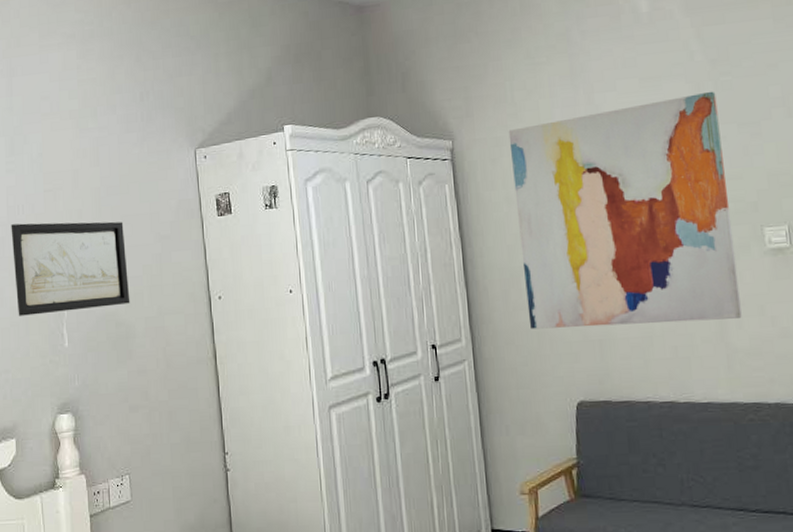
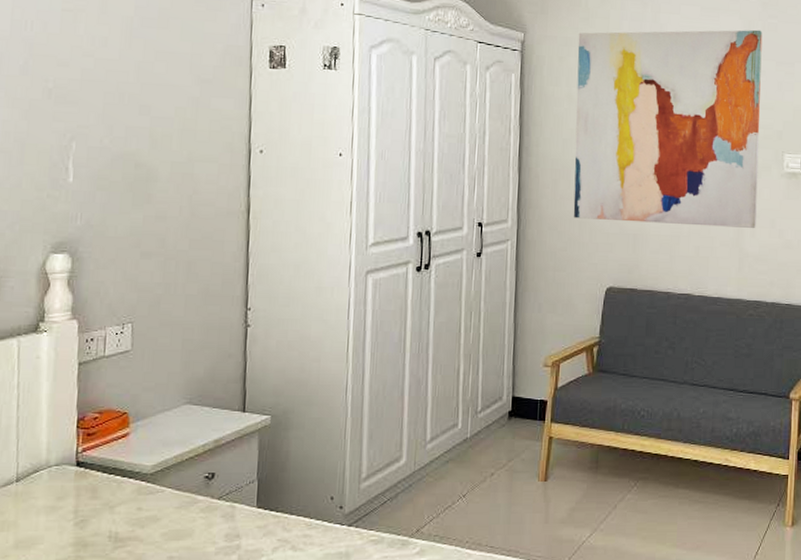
wall art: present [11,221,130,316] -> none [11,40,158,146]

